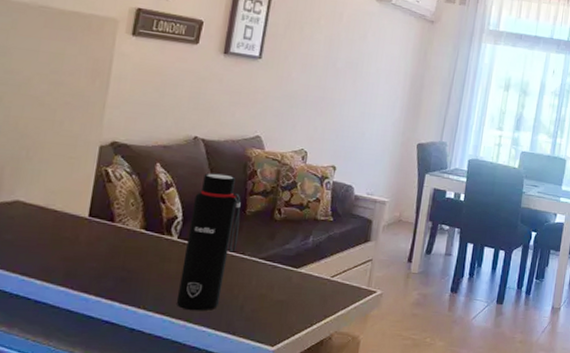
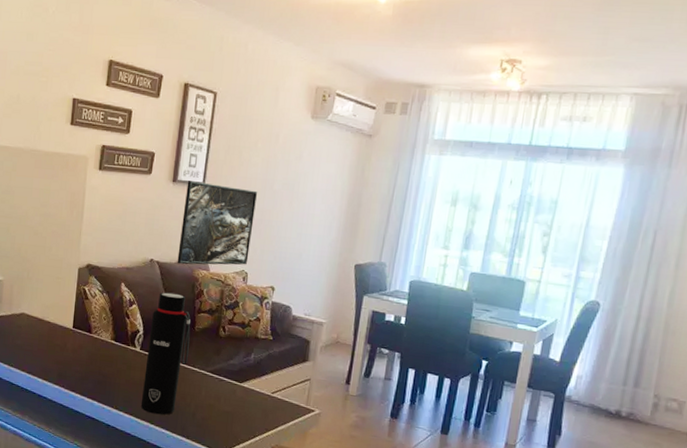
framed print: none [226,53,320,144] -> present [177,181,258,265]

